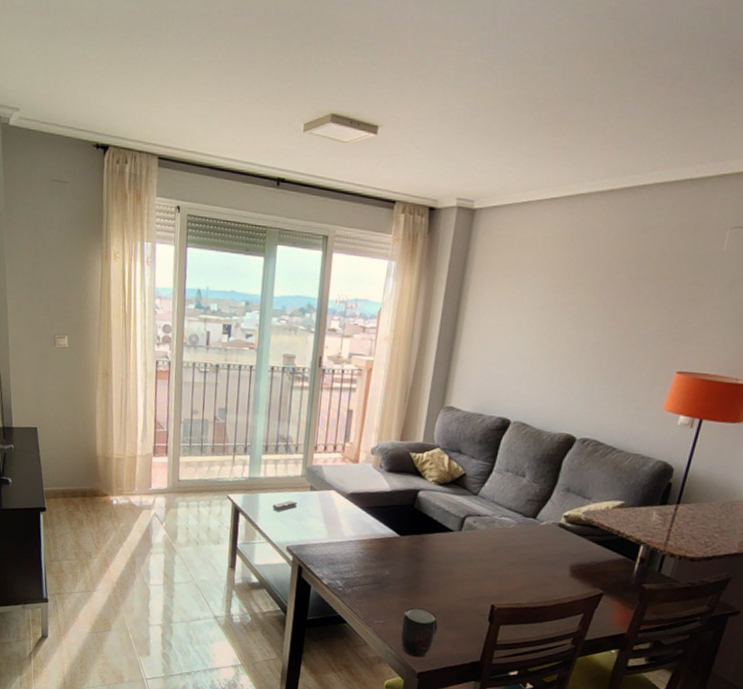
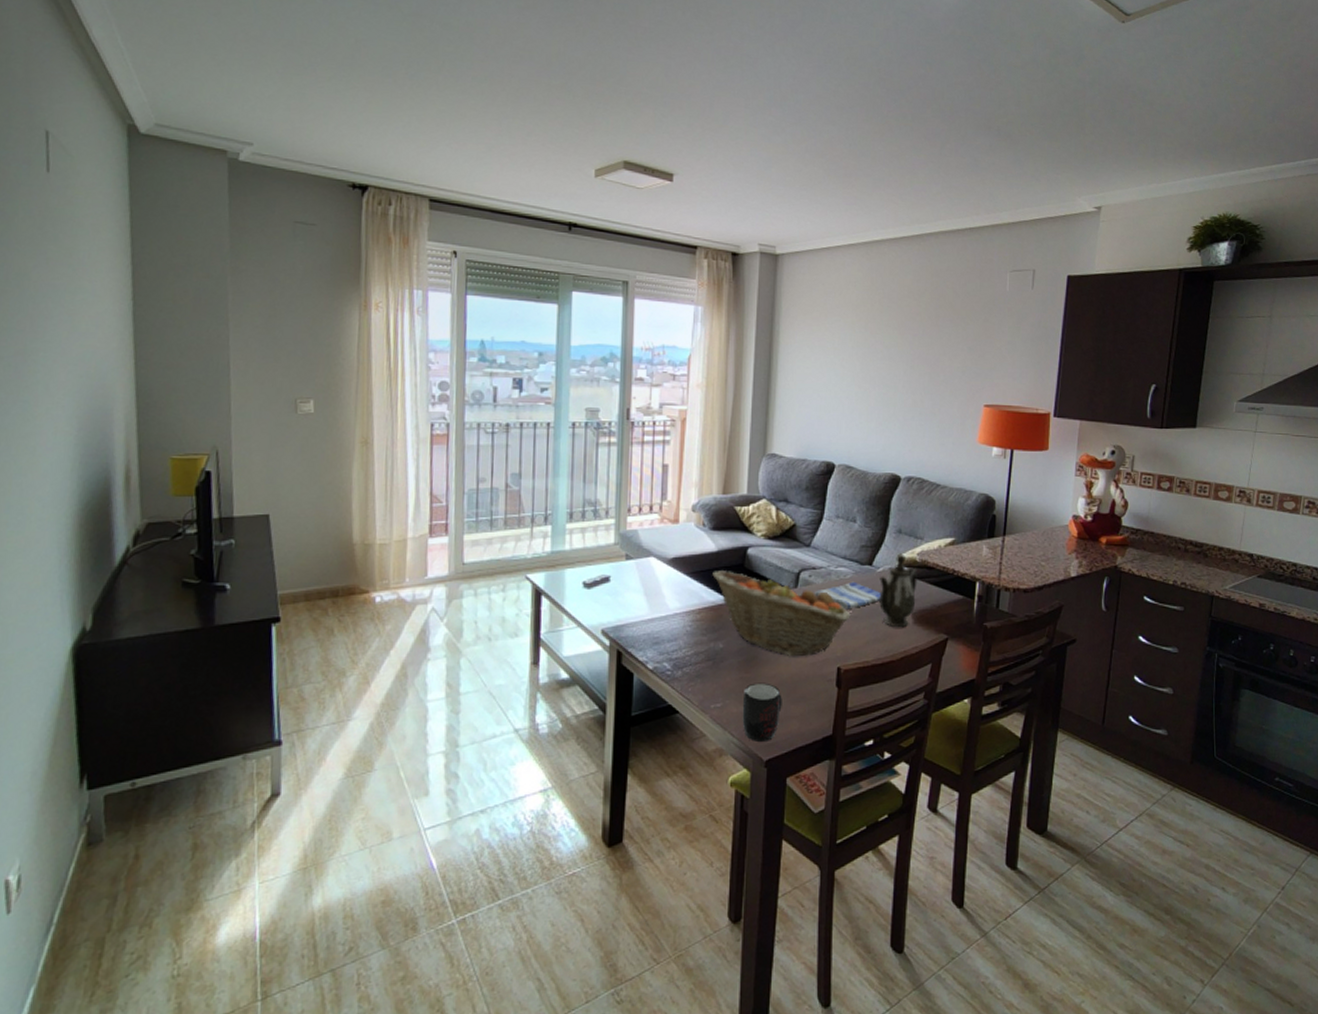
fruit basket: none [385,508,510,592] -> present [712,571,851,657]
dish towel: none [477,531,541,556] -> present [815,581,881,610]
teapot: none [538,510,581,578] -> present [879,553,917,628]

